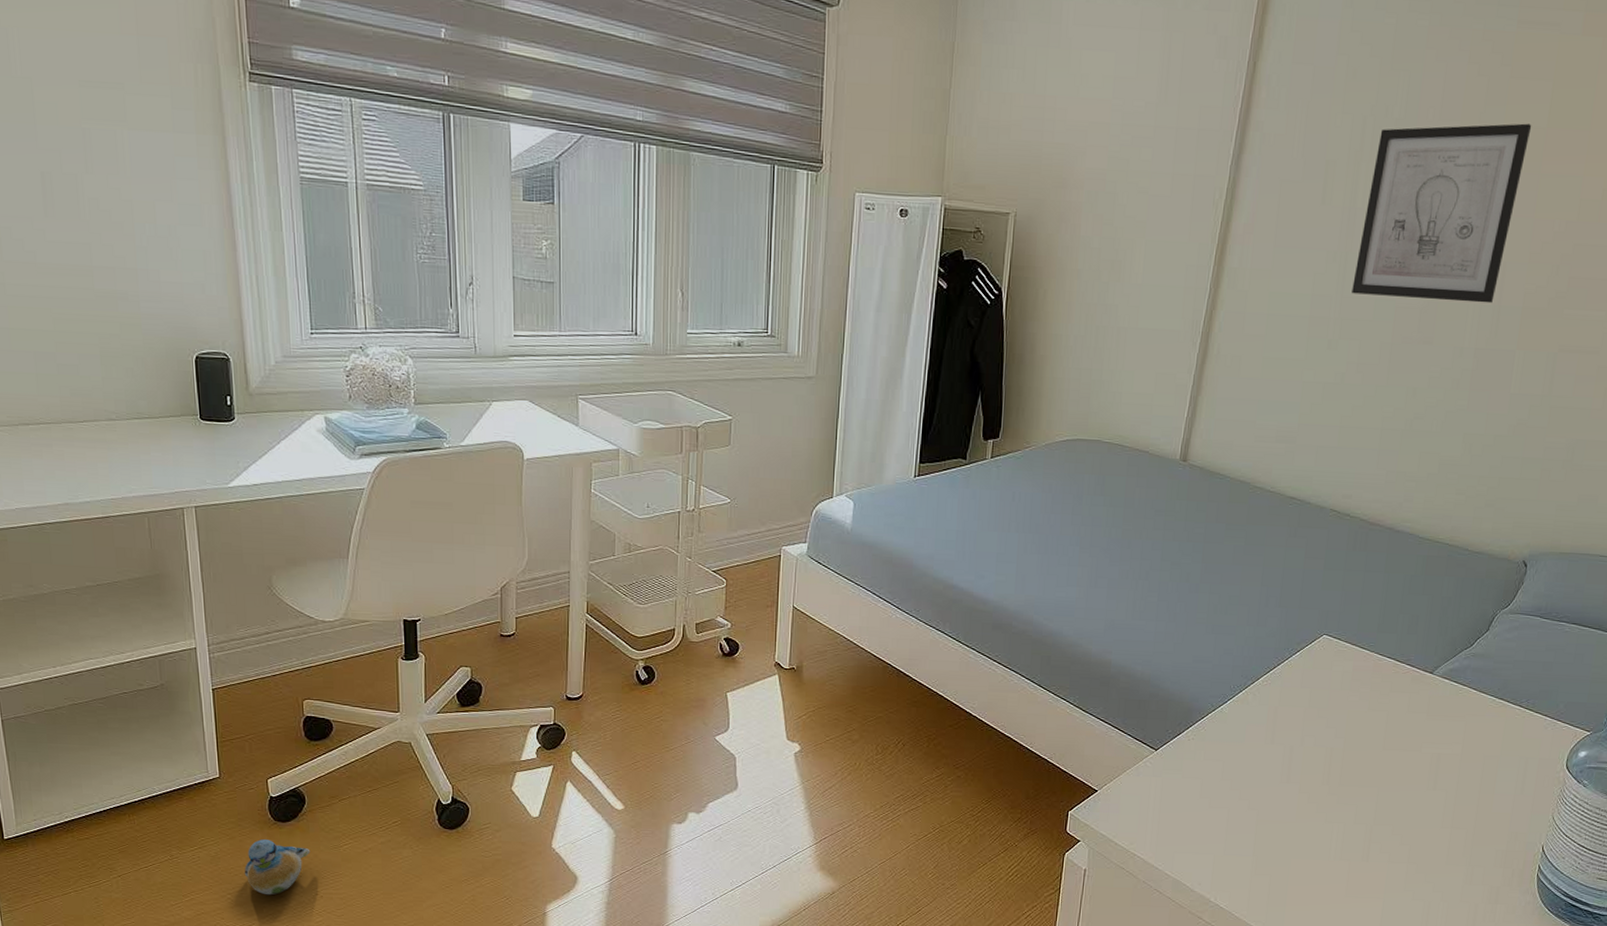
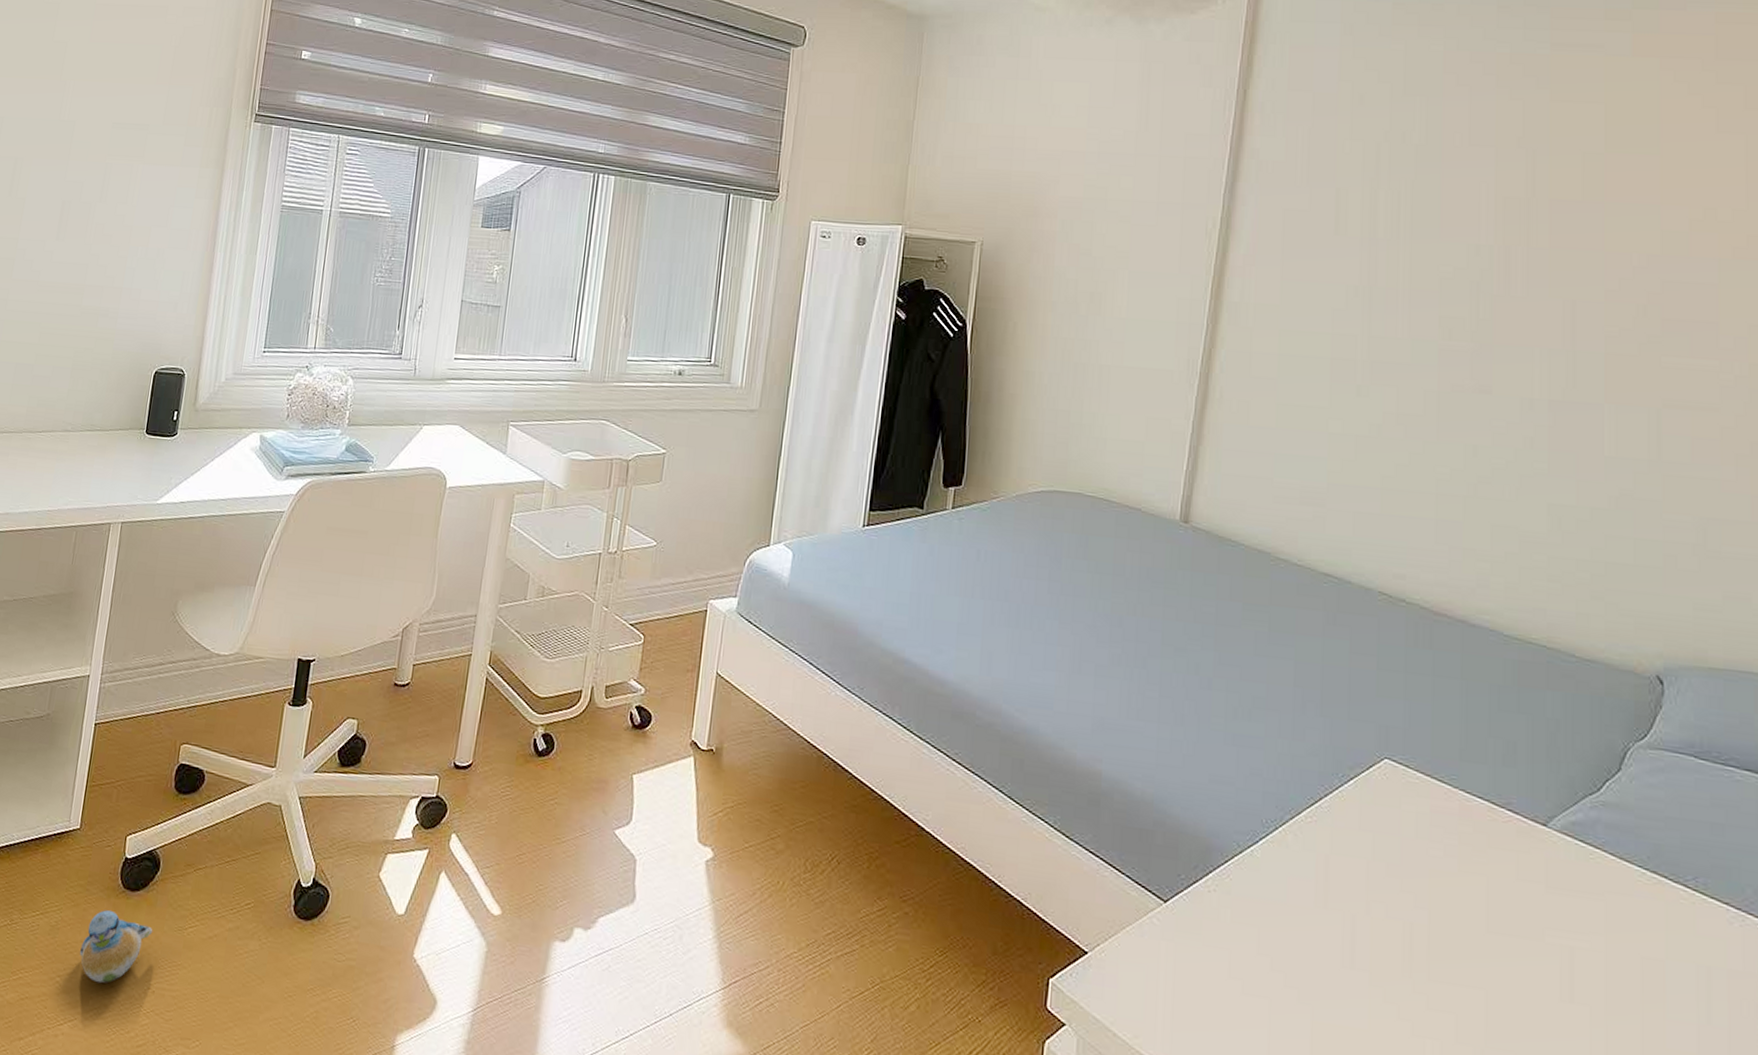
wall art: present [1352,123,1532,304] -> none [1381,148,1585,348]

